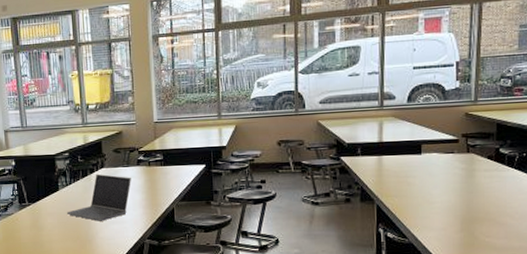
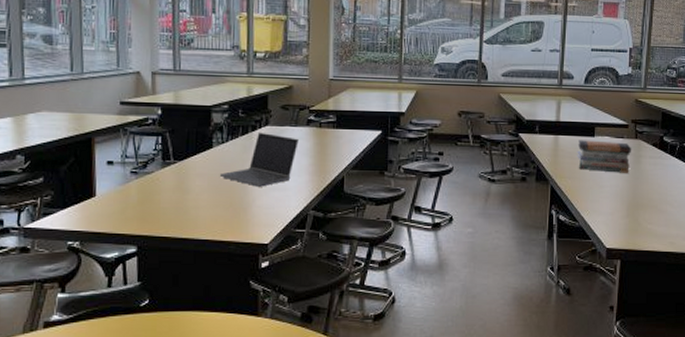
book stack: none [403,157,464,189] -> present [577,140,632,173]

